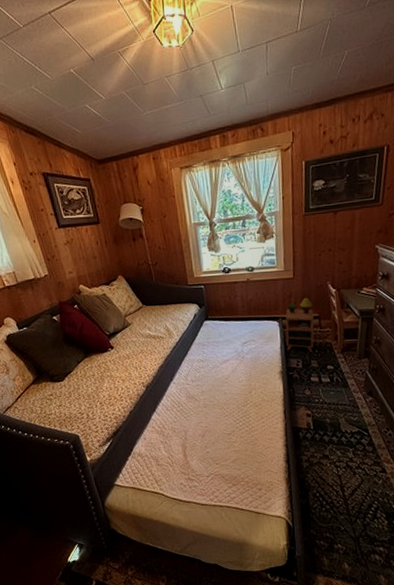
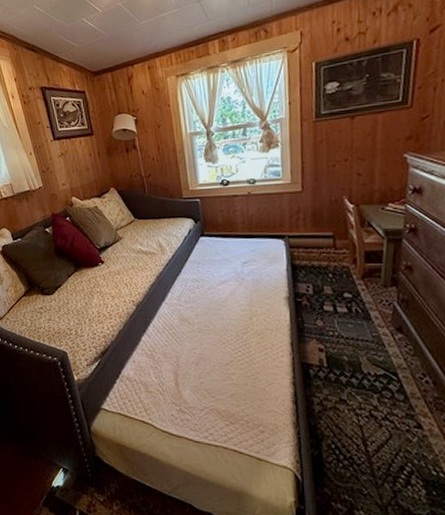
nightstand: present [285,297,314,352] -> none [292,213,328,276]

